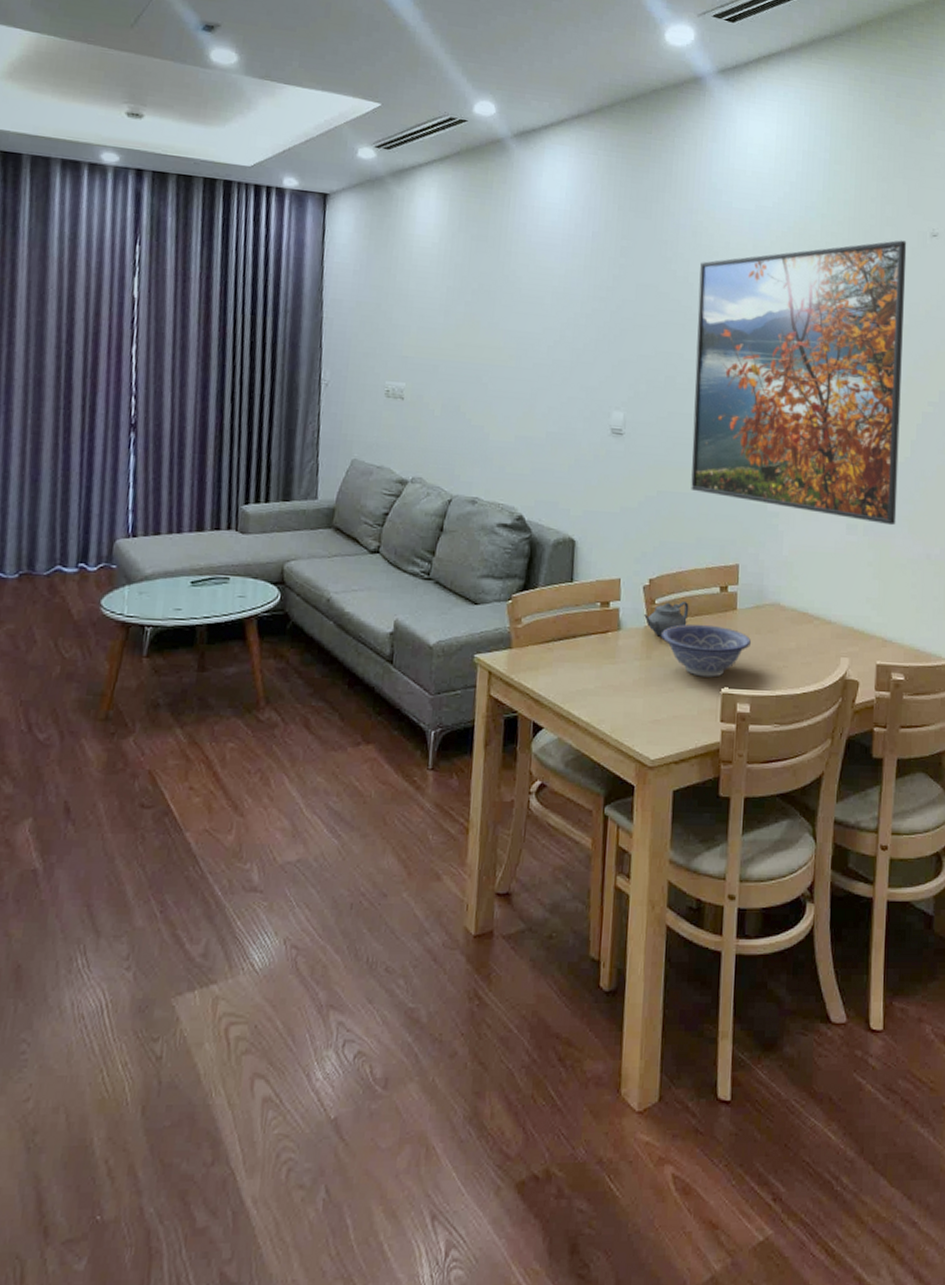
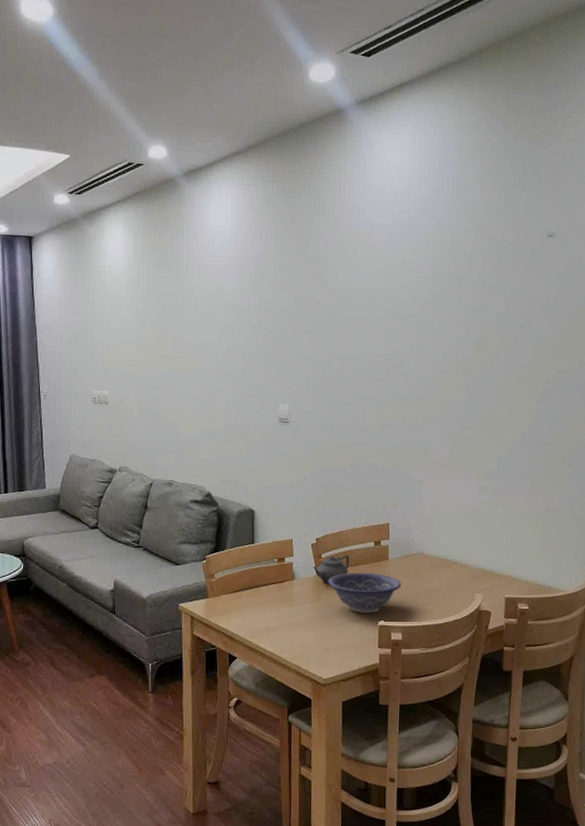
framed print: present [691,240,907,526] -> none [347,242,527,485]

